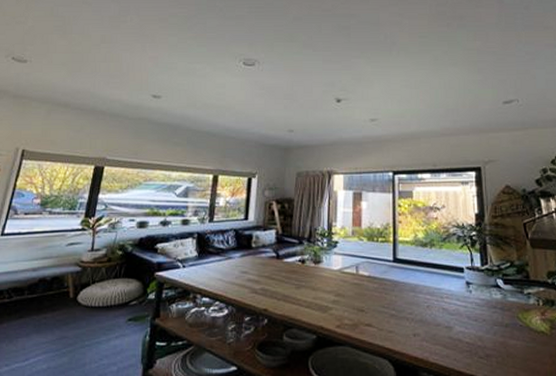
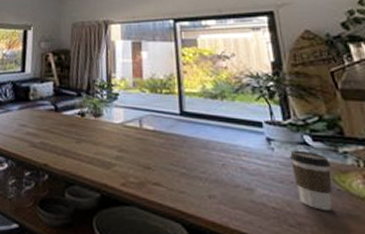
coffee cup: none [484,292,516,343] -> present [290,150,333,210]

